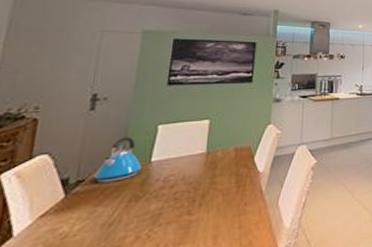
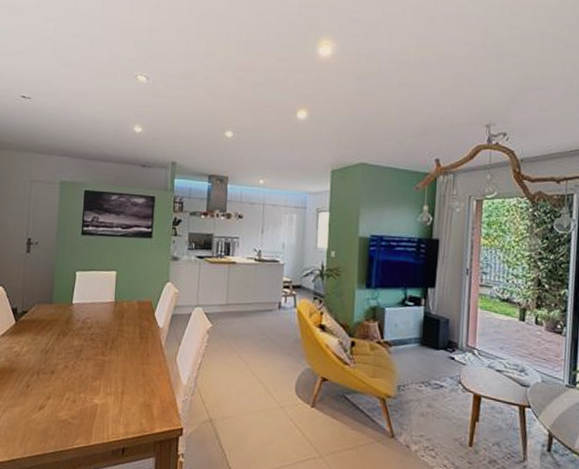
kettle: present [94,137,141,183] -> none [34,279,66,317]

